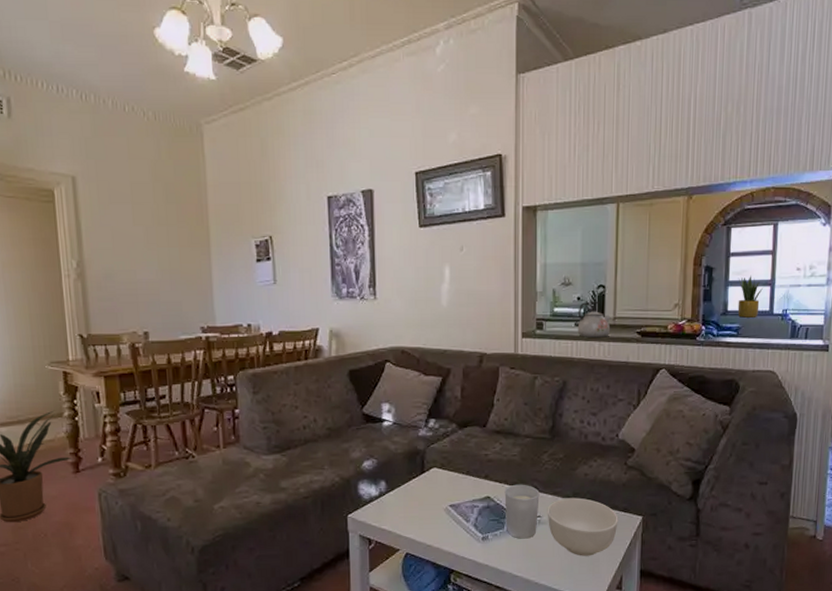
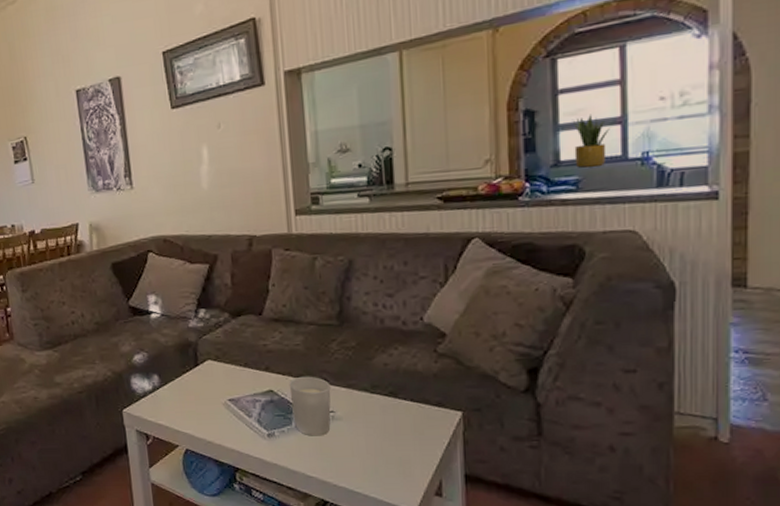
bowl: present [547,497,618,556] -> none [341,390,431,457]
kettle: present [577,301,611,339] -> none [360,166,403,210]

